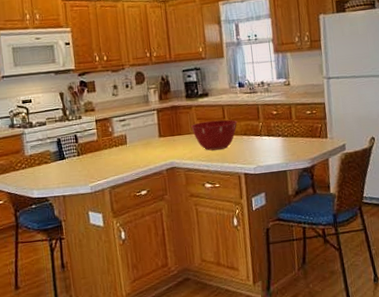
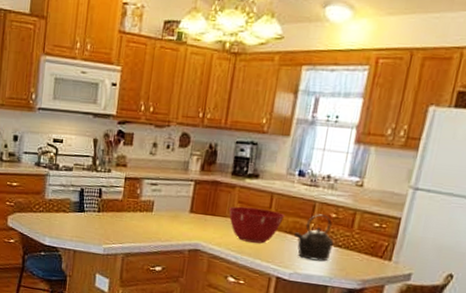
kettle: none [249,113,282,153] -> present [294,214,334,262]

